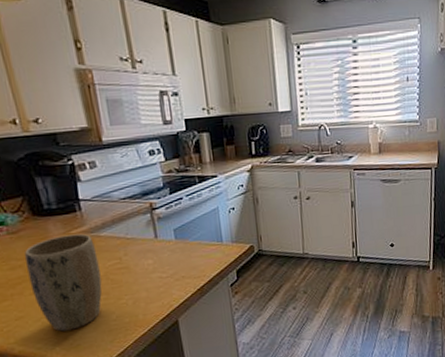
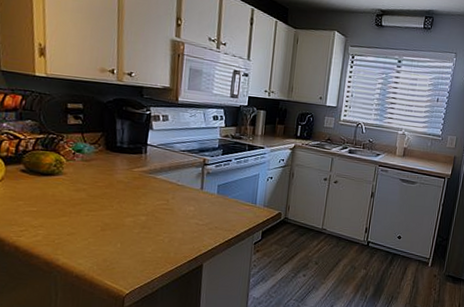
plant pot: present [24,233,102,332] -> none [88,171,150,254]

